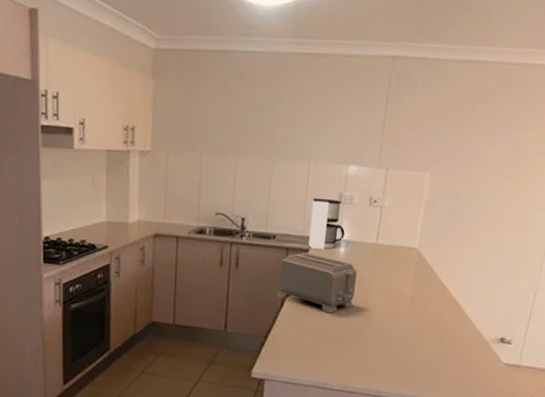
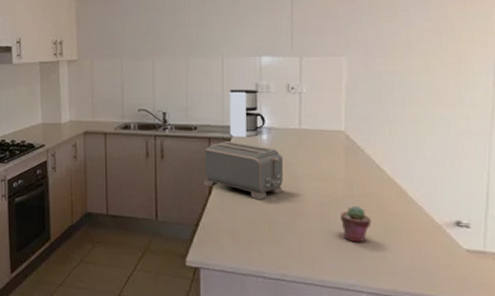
potted succulent: none [402,321,430,357] -> present [341,205,372,243]

